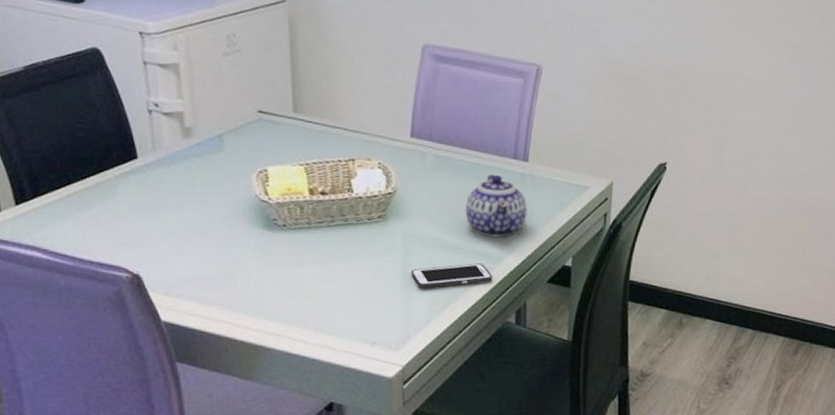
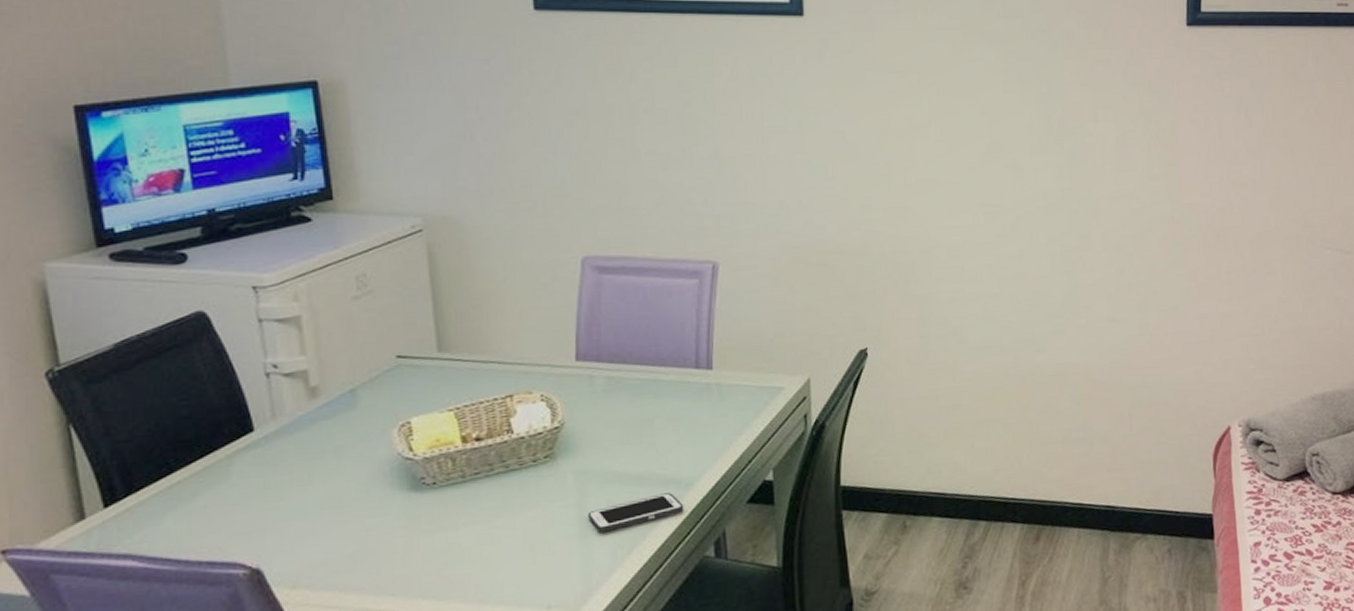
teapot: present [465,174,528,237] -> none [645,389,717,461]

